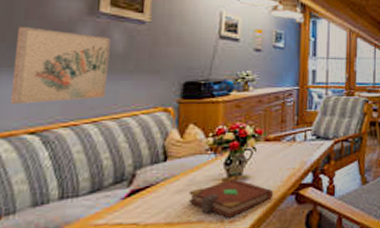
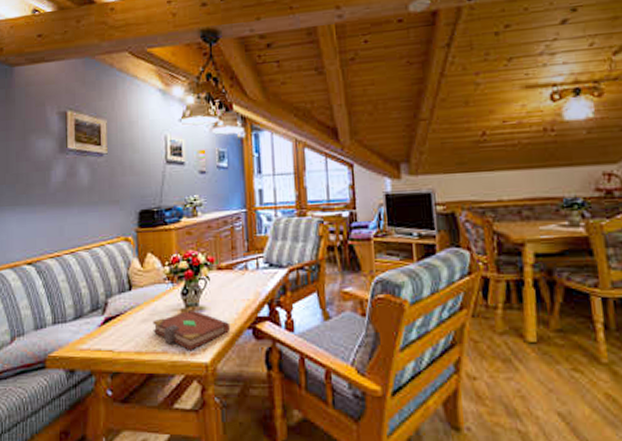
wall art: present [9,27,111,105] -> none [12,169,79,239]

